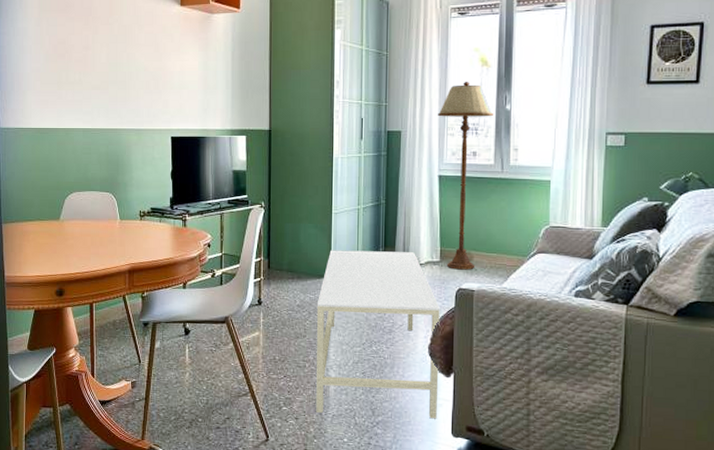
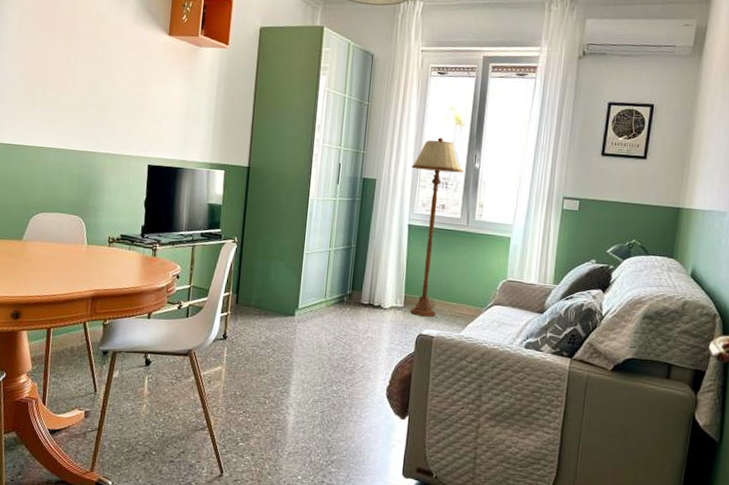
coffee table: present [316,250,440,419] -> none [273,289,401,460]

